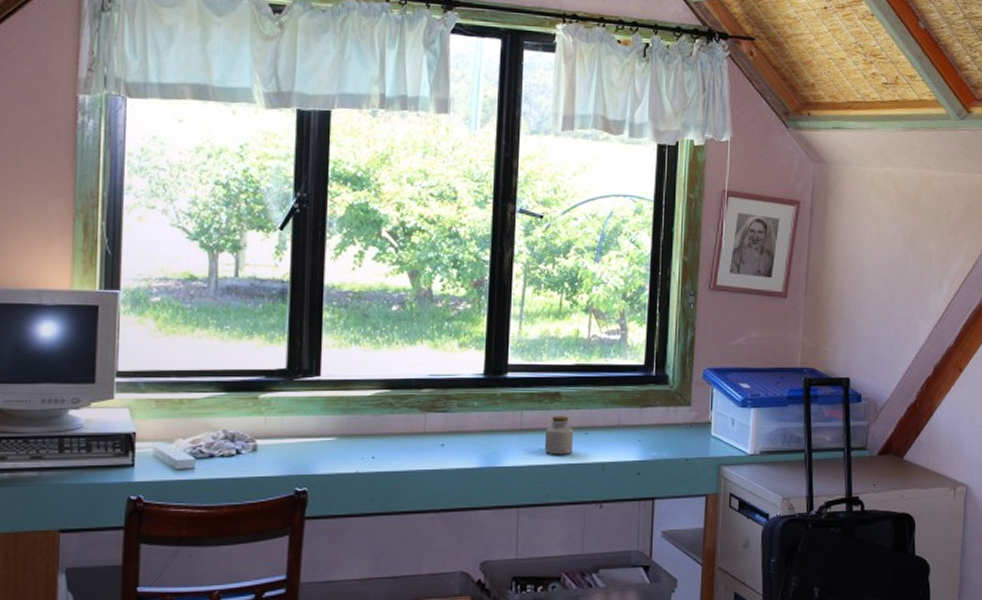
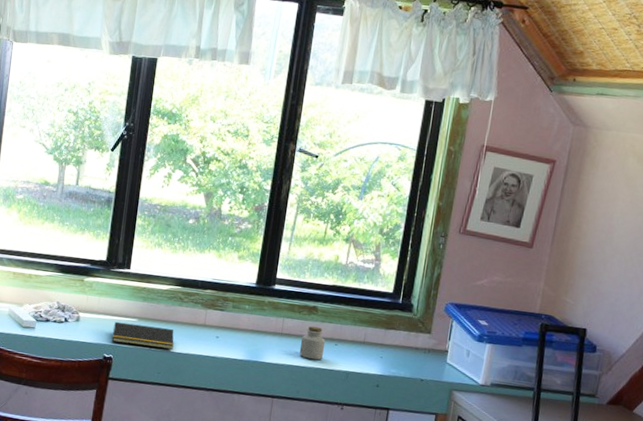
notepad: none [304,444,388,470] -> present [111,321,174,349]

